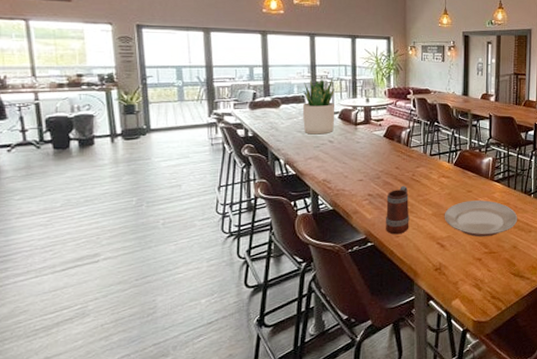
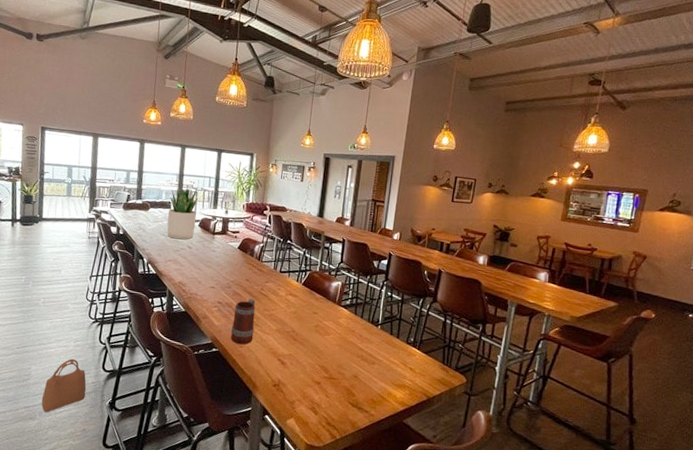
handbag: none [174,280,228,346] -> present [41,358,87,413]
plate: present [444,200,518,237] -> none [287,322,362,362]

